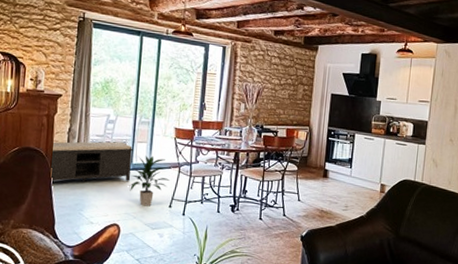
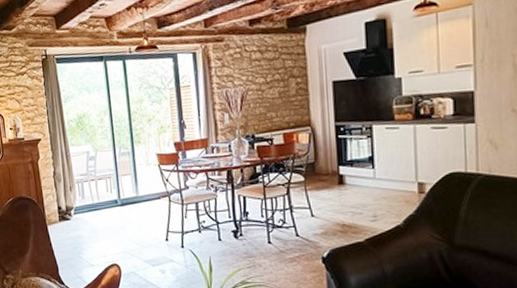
bench: present [50,141,133,181] -> none [42,177,122,228]
indoor plant: present [129,155,170,207] -> none [121,188,161,244]

